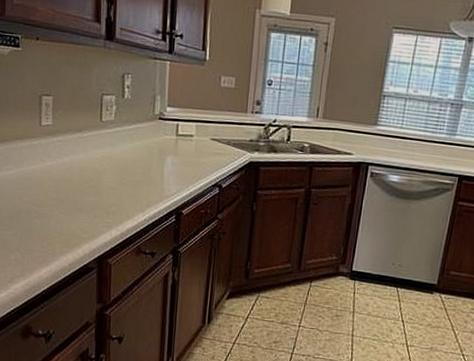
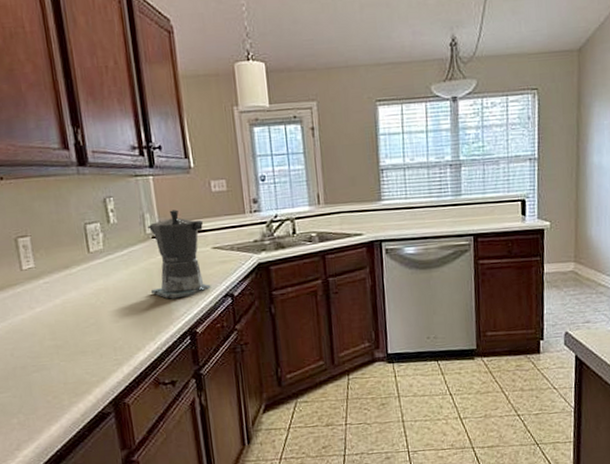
coffee maker: none [149,96,208,179] -> present [147,209,213,299]

